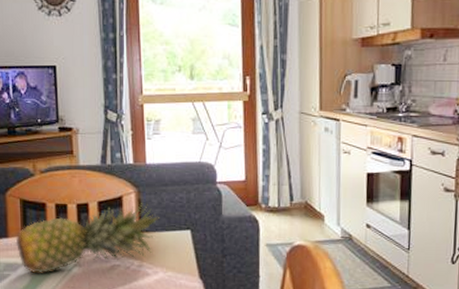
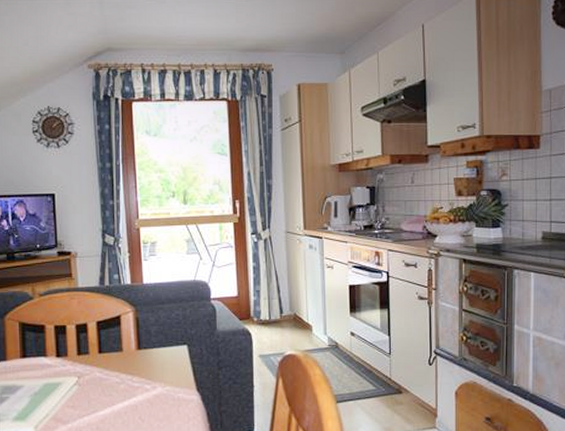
fruit: present [15,203,159,274] -> none [14,321,157,395]

